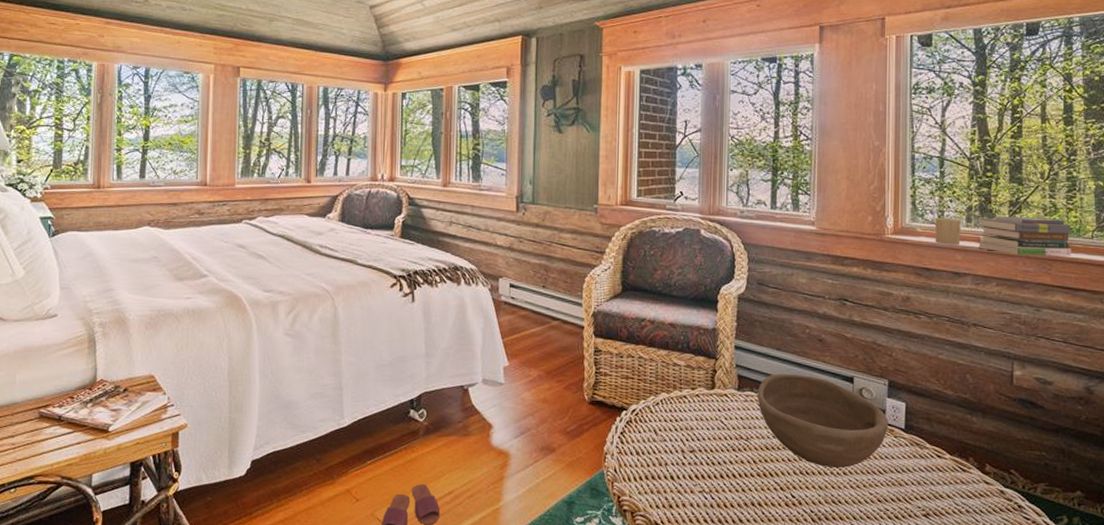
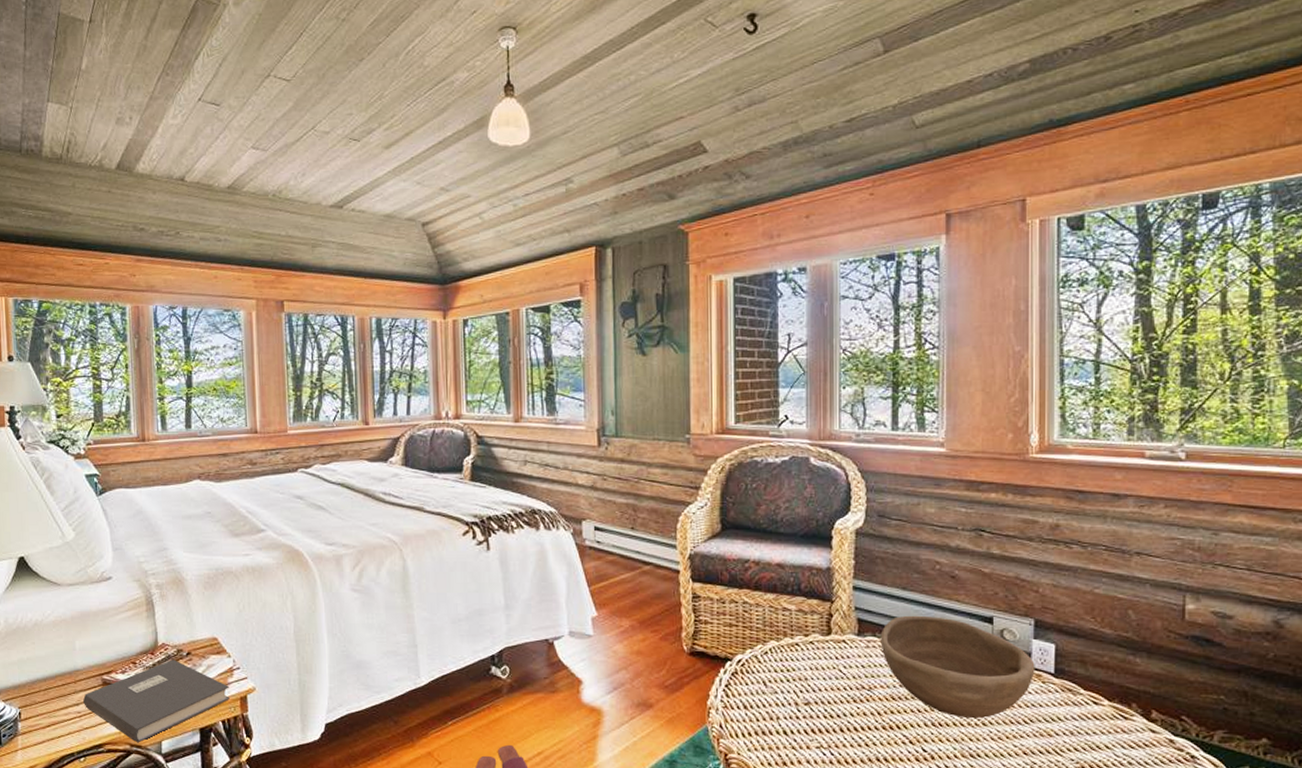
book: none [19,395,162,476] -> present [83,659,230,743]
candle: present [934,217,961,245] -> none [1088,431,1121,463]
books: present [978,216,1071,256] -> none [1142,426,1258,472]

